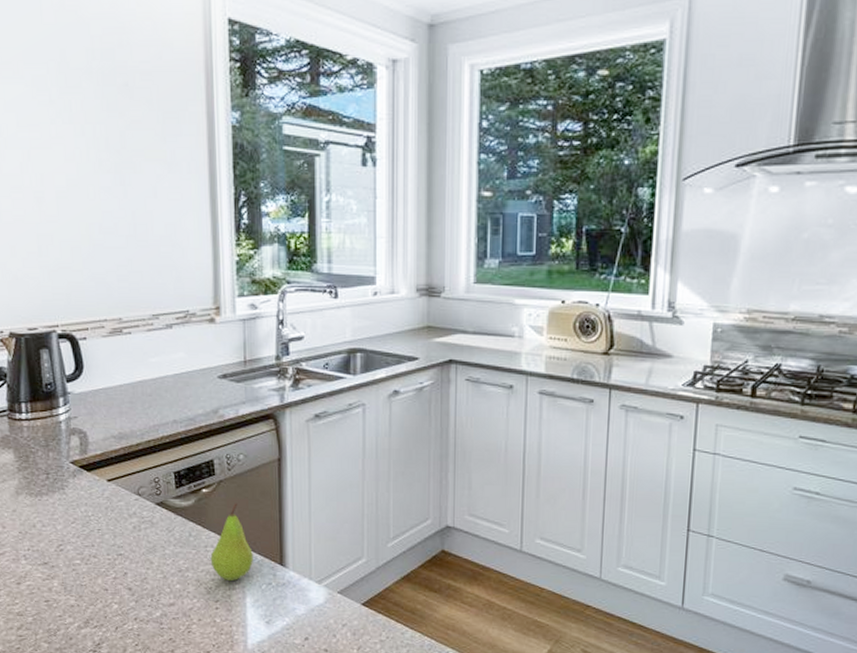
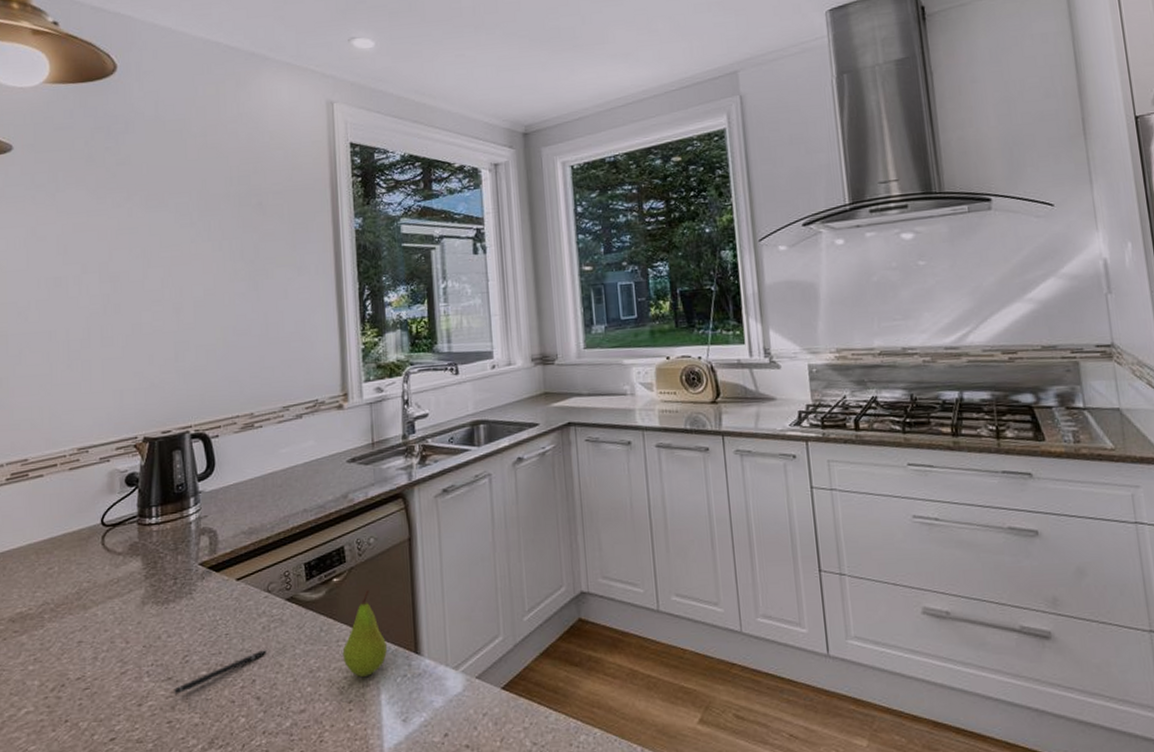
pen: none [50,547,139,578] -> present [174,650,268,695]

